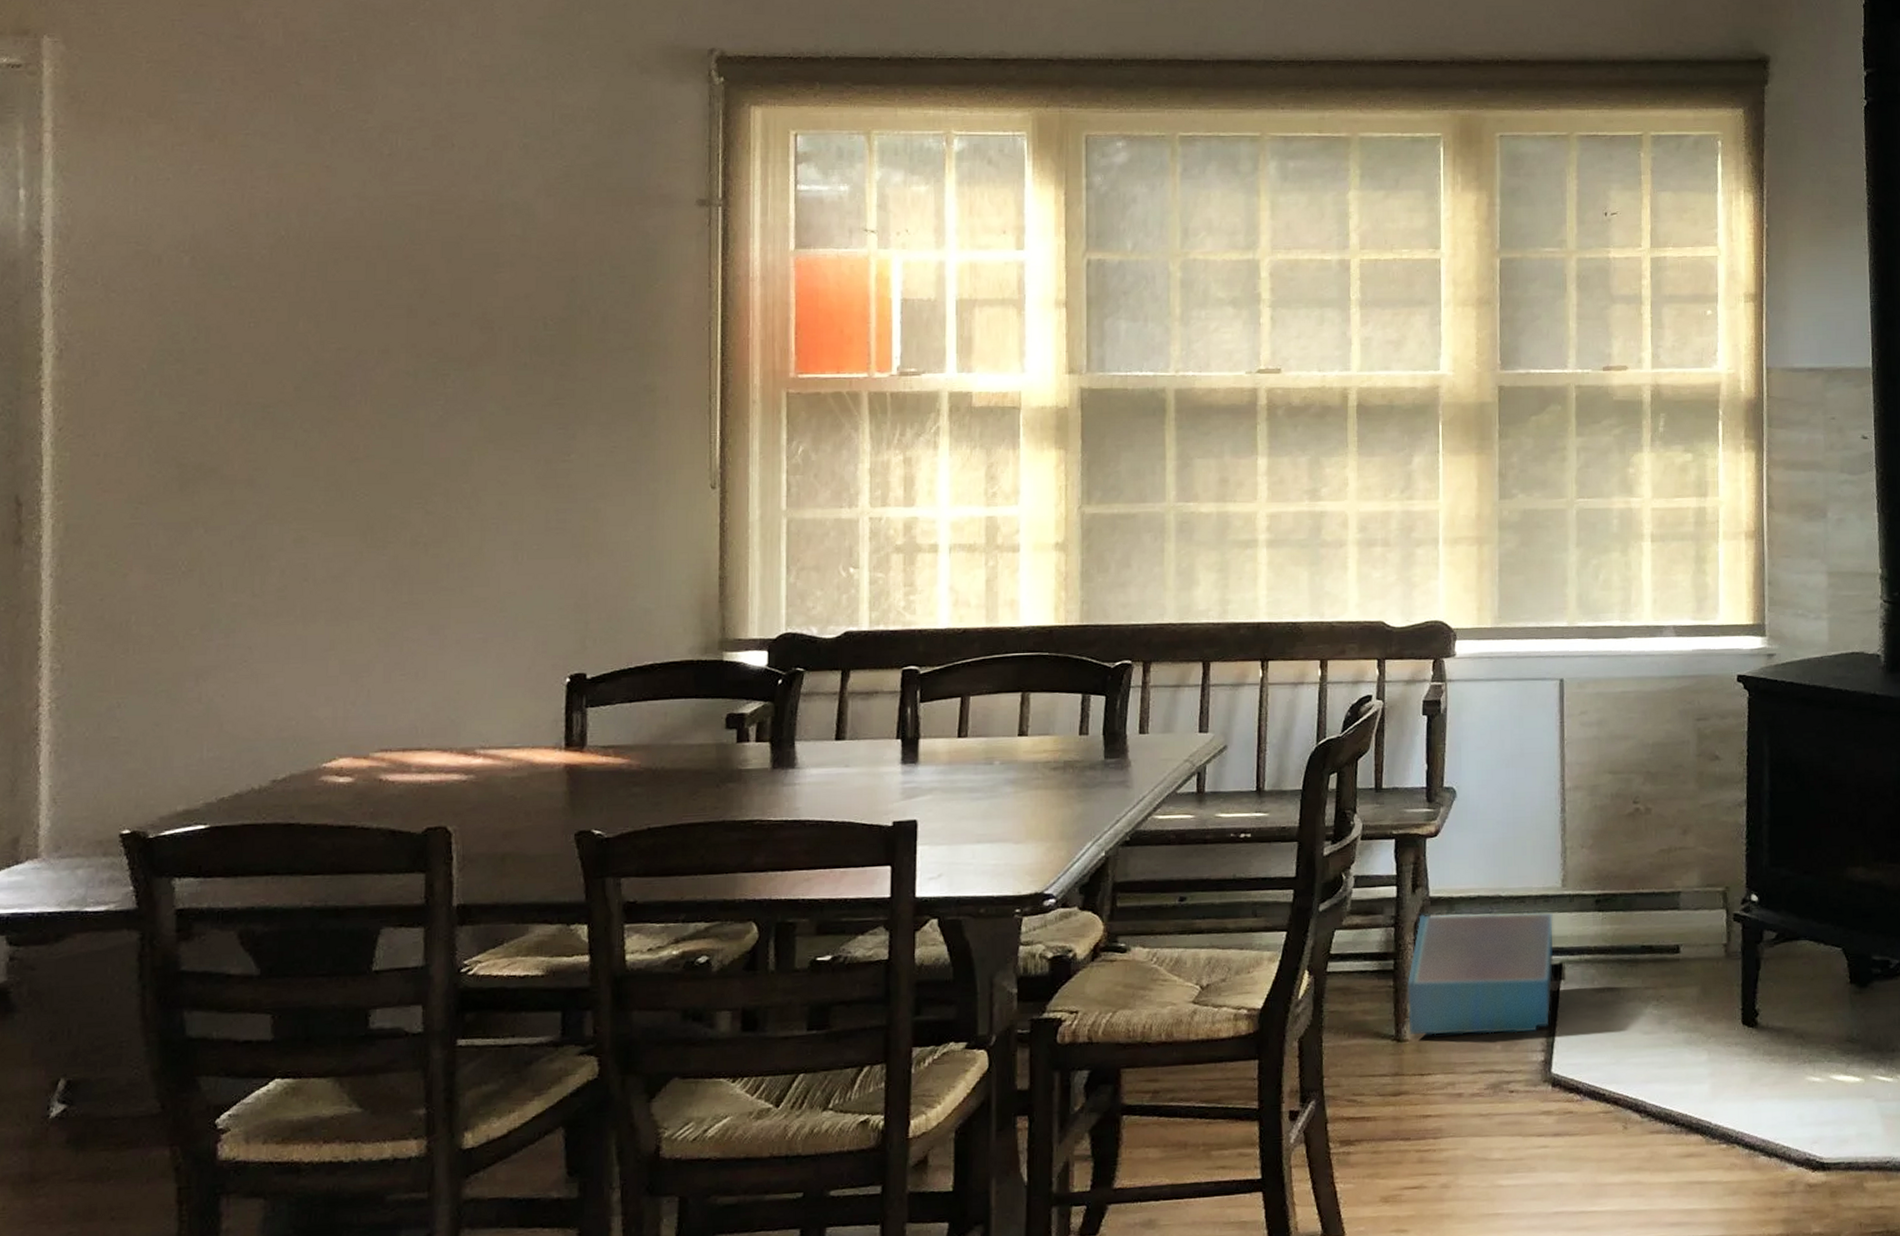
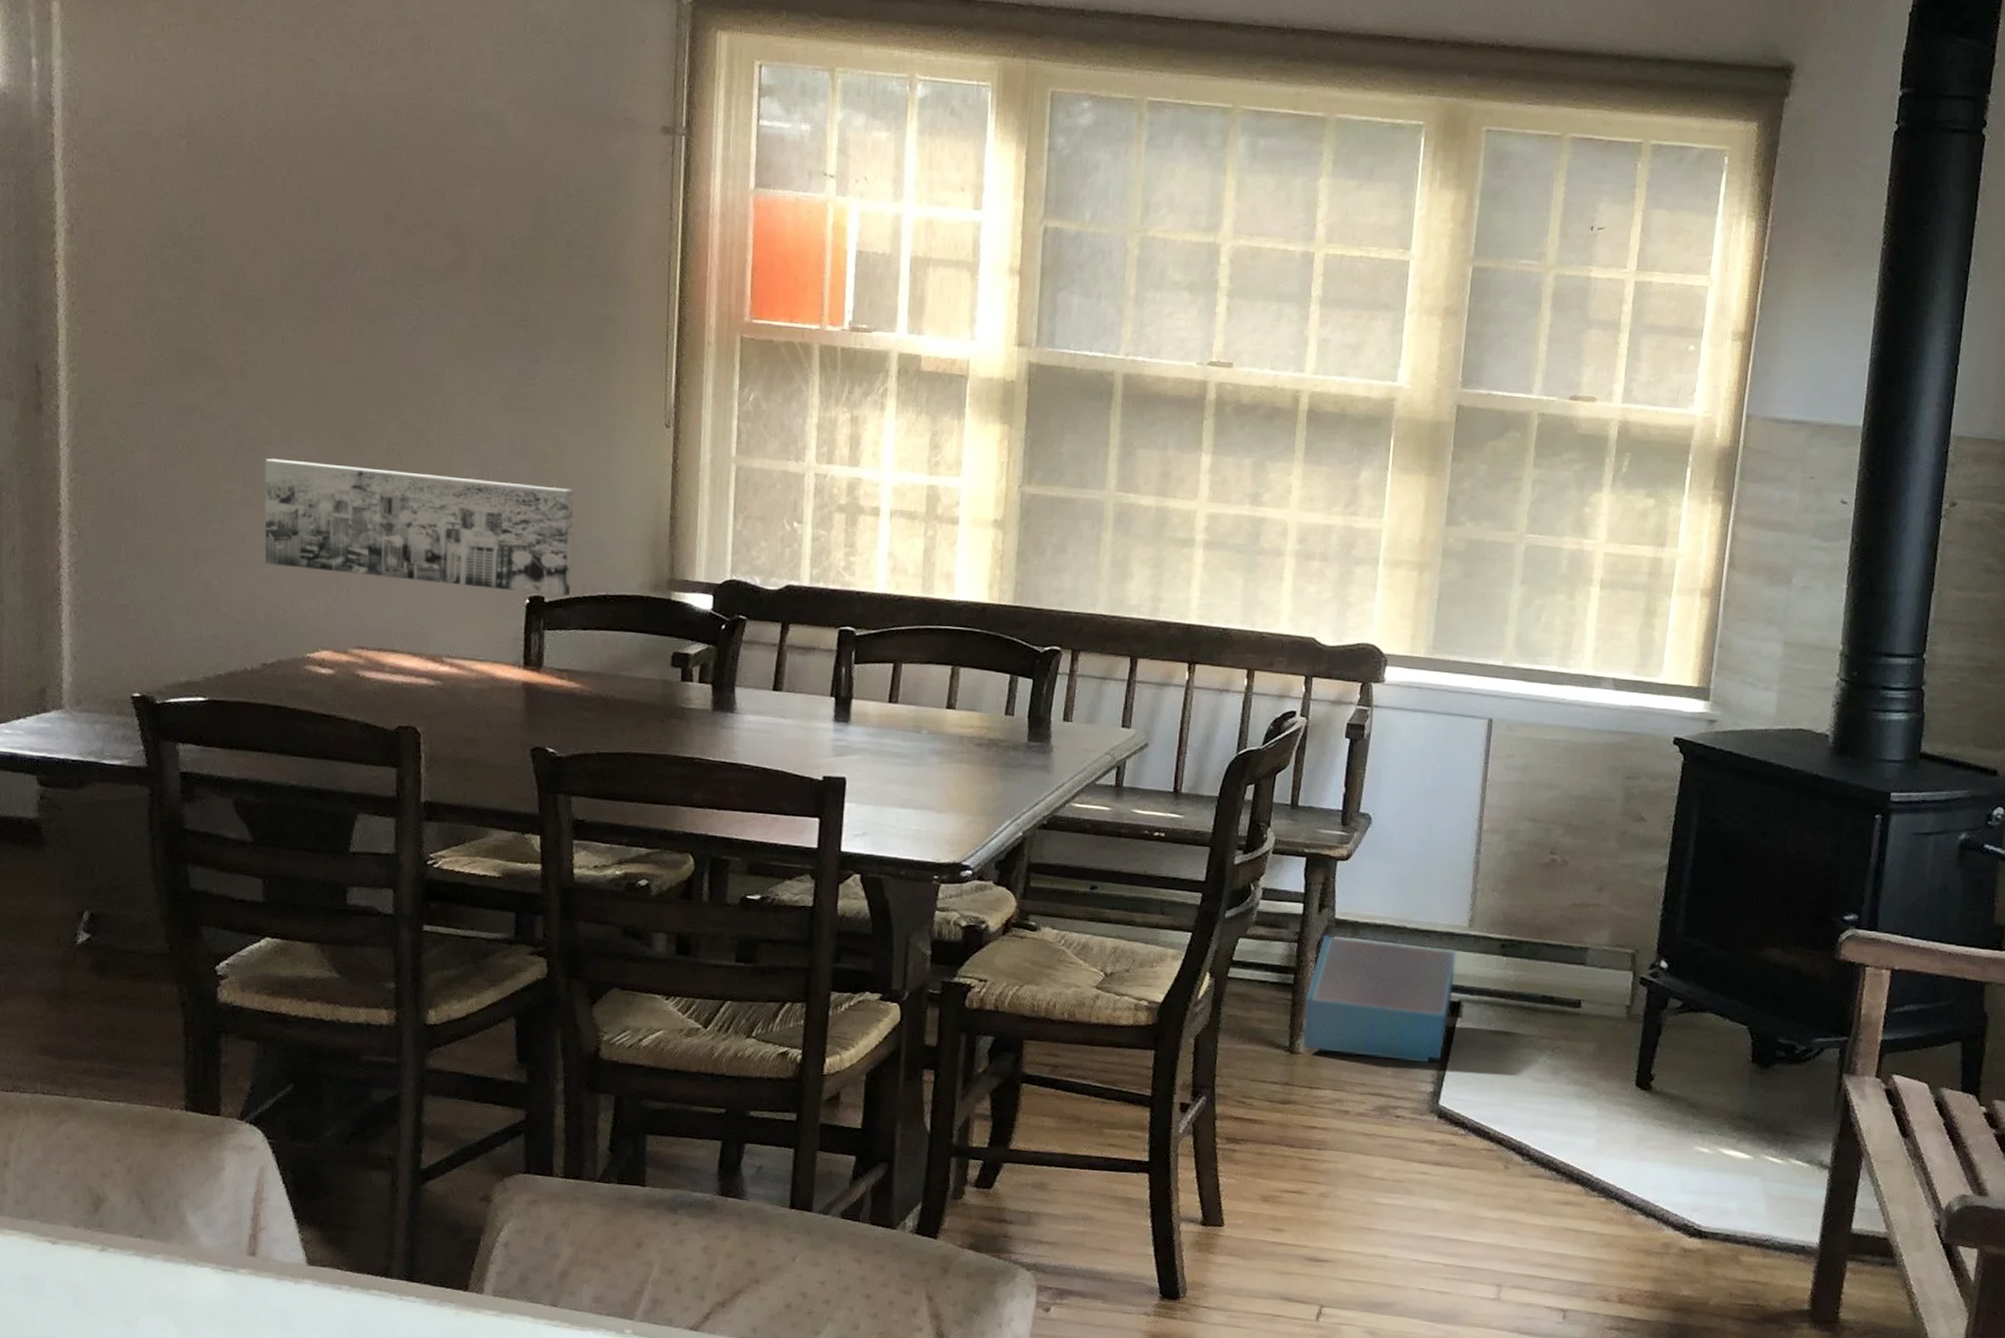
wall art: none [274,561,616,676] -> present [264,458,574,597]

